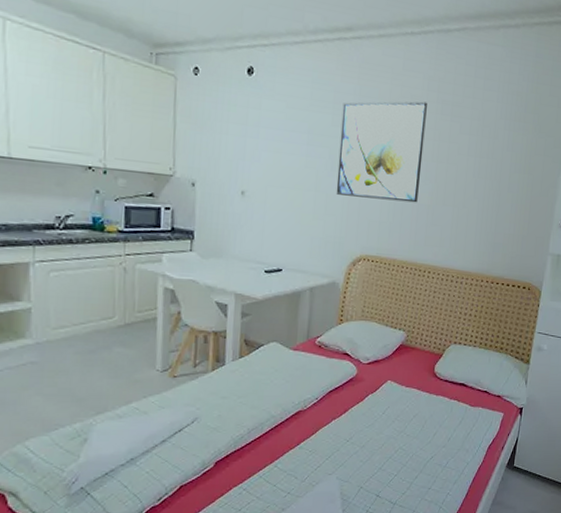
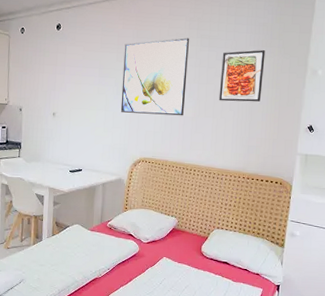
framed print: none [461,124,518,190] -> present [219,50,265,102]

